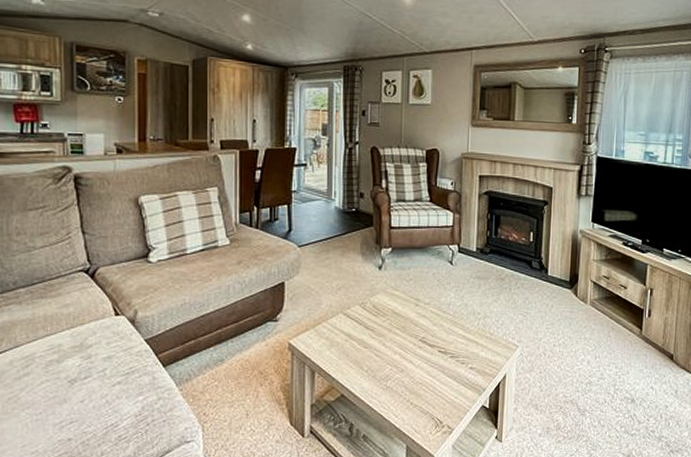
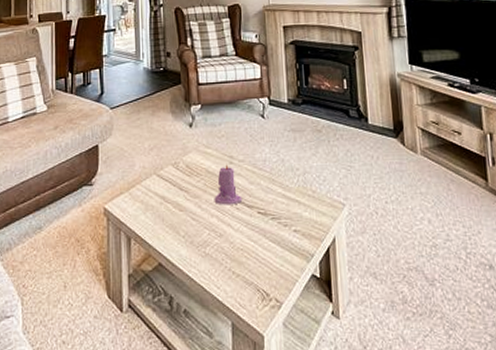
candle: none [398,305,426,344] -> present [214,163,243,205]

